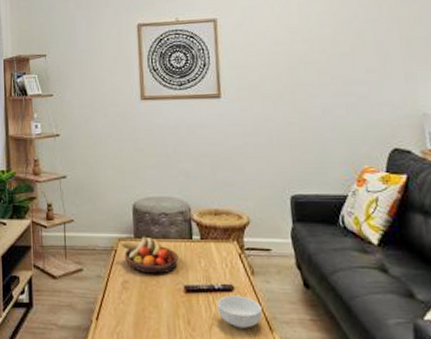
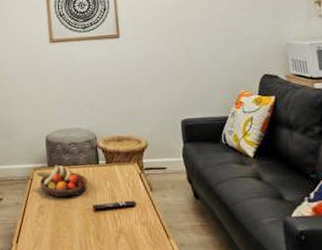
cereal bowl: present [217,295,263,328] -> none [122,210,161,238]

